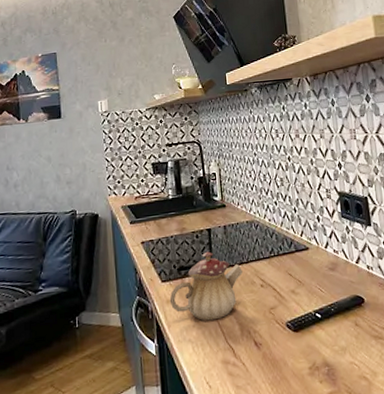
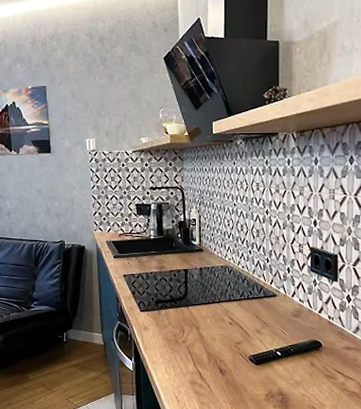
teapot: present [169,251,243,321] -> none [147,289,214,348]

